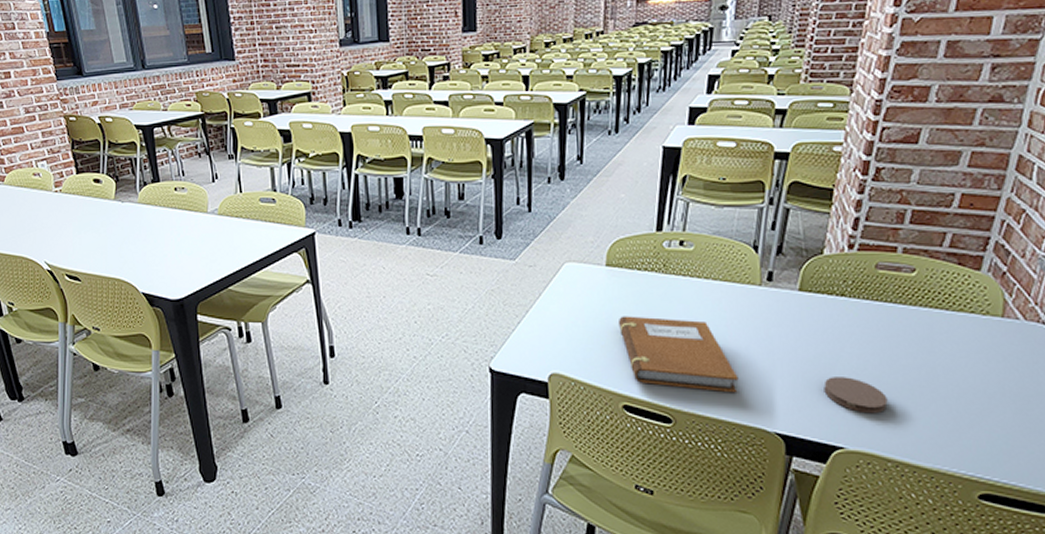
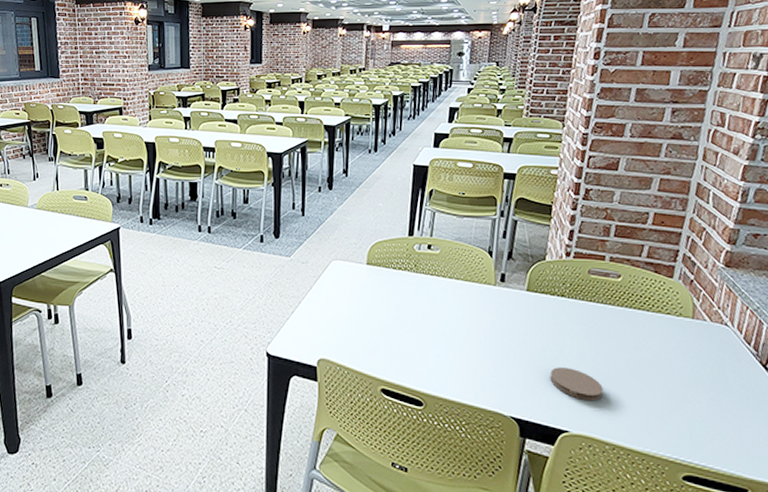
notebook: present [619,316,739,393] -> none [377,309,479,380]

